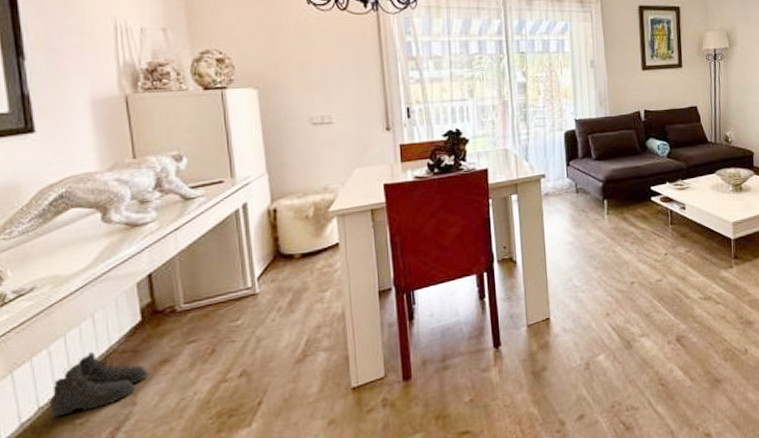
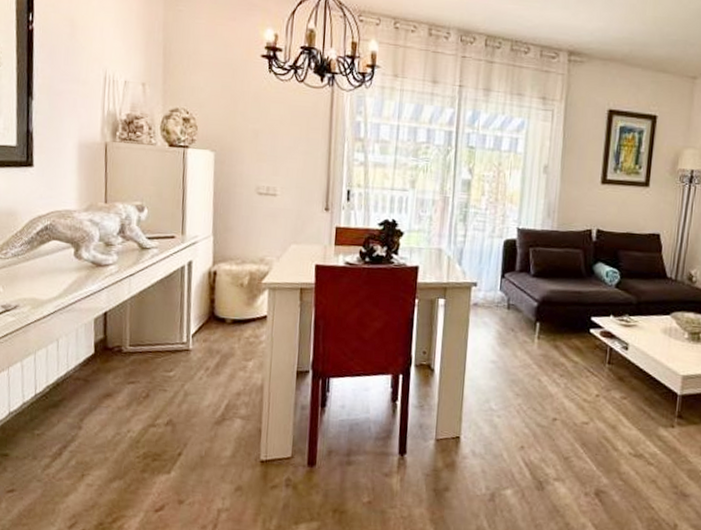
boots: present [48,351,149,418] -> none [16,372,95,425]

